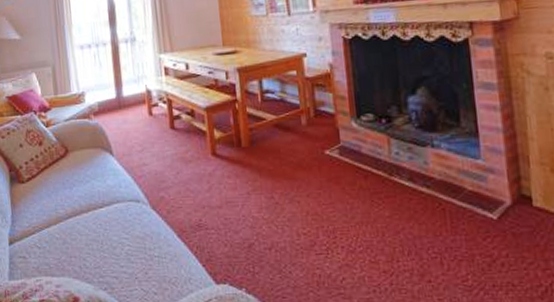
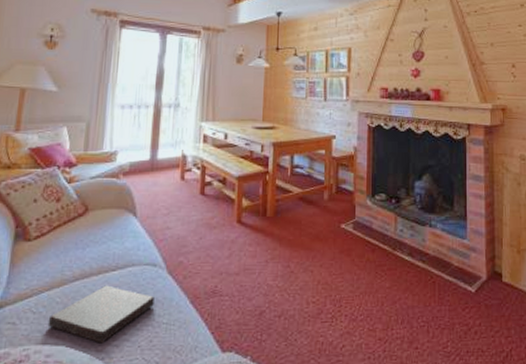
book: none [52,221,144,275] -> present [47,285,154,344]

